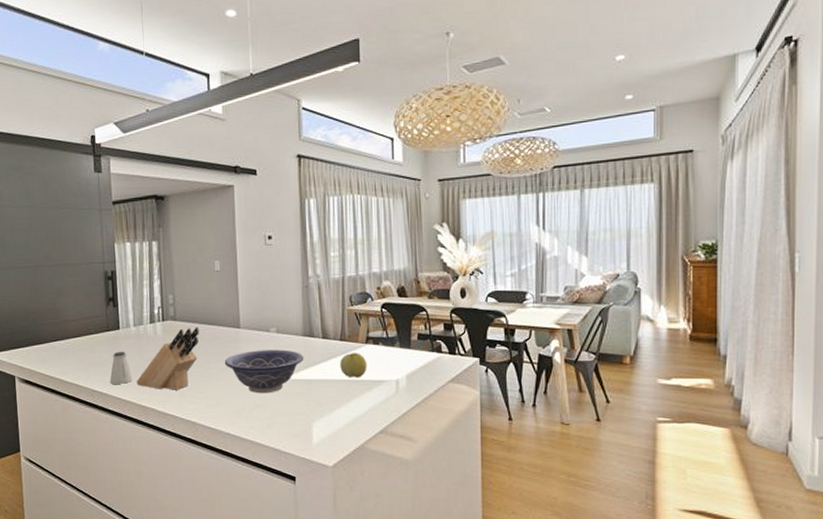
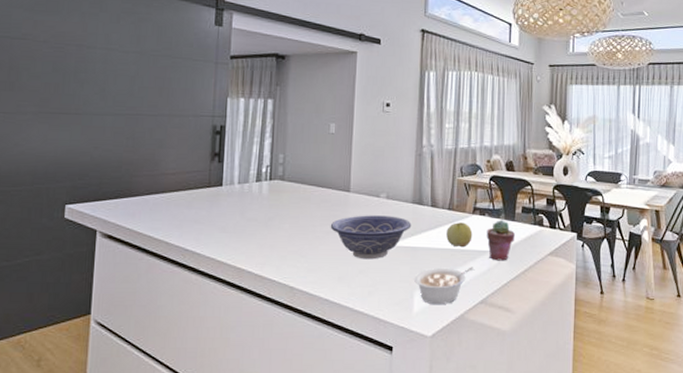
saltshaker: present [110,351,133,384] -> none [205,209,230,244]
knife block: present [136,327,199,390] -> none [234,188,307,253]
legume: none [311,397,371,436] -> present [414,267,474,305]
potted succulent: none [381,348,412,390] -> present [486,220,515,261]

